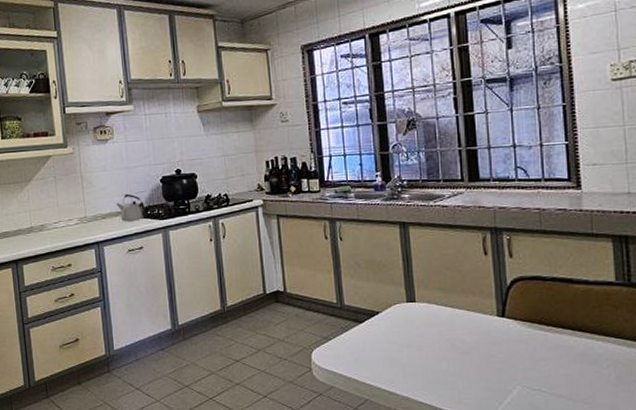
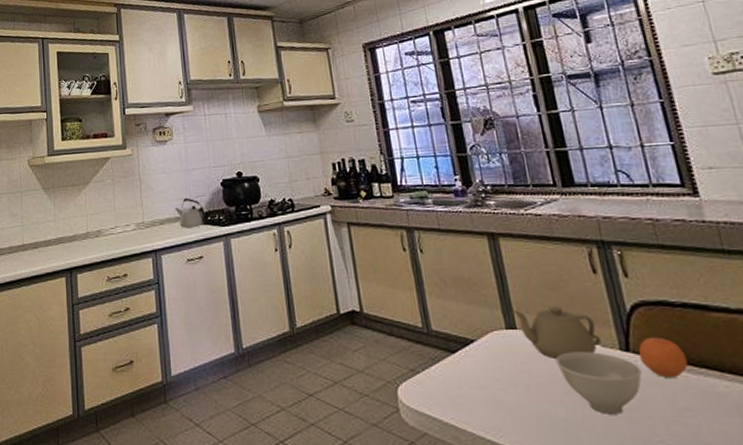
teapot: none [414,283,484,325] -> present [512,306,602,358]
bowl: none [444,318,512,366] -> present [555,352,642,414]
fruit: none [511,305,549,336] -> present [638,337,688,377]

